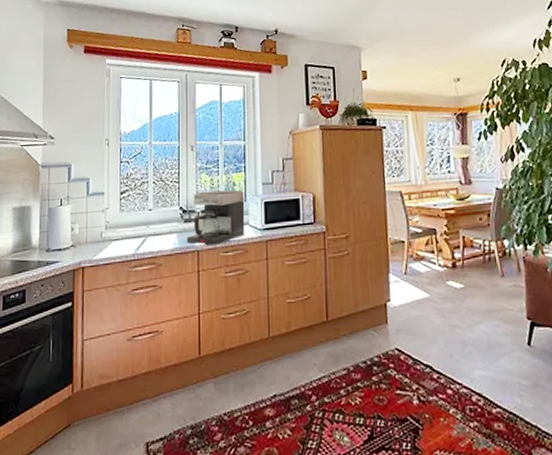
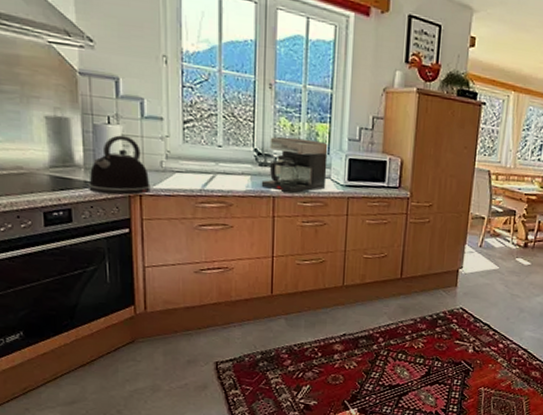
kettle: none [40,214,92,272] -> present [87,135,151,196]

